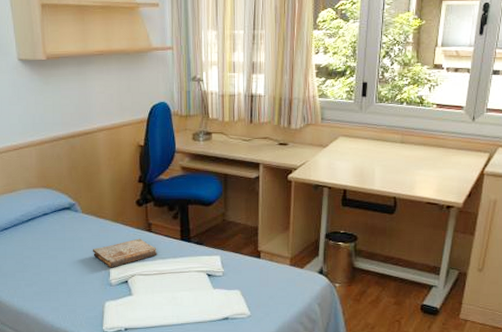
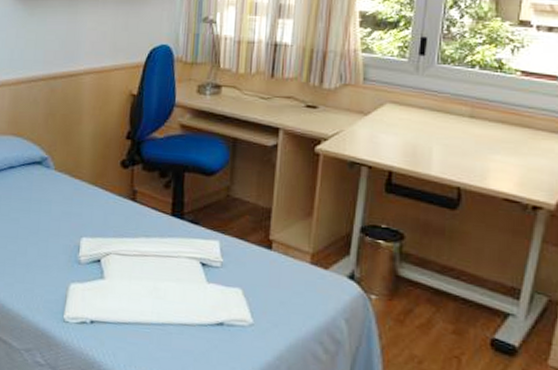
book: present [92,238,157,268] -> none [61,207,141,242]

